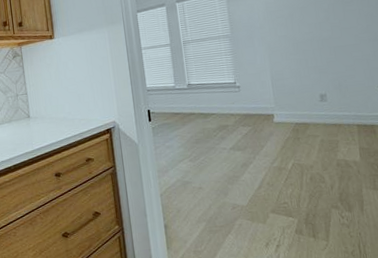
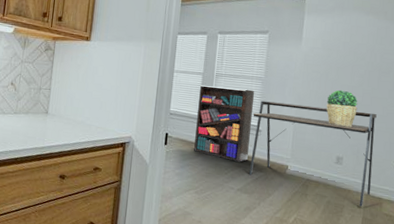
bookshelf: none [170,49,233,122] -> present [194,85,255,162]
desk: none [228,44,362,138] -> present [248,100,377,207]
potted plant: none [297,28,330,65] -> present [326,90,358,128]

